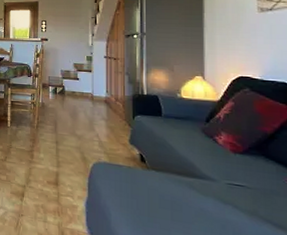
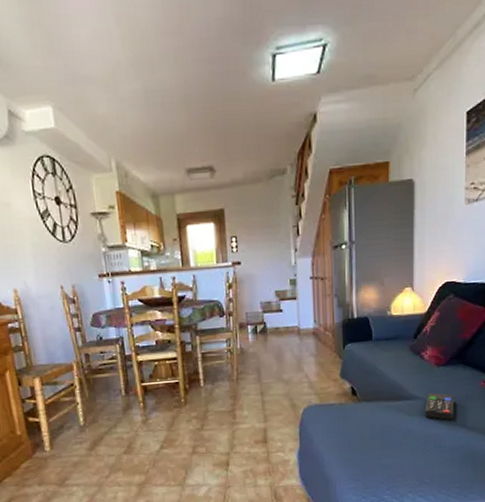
remote control: none [220,177,256,212] -> present [425,393,454,420]

